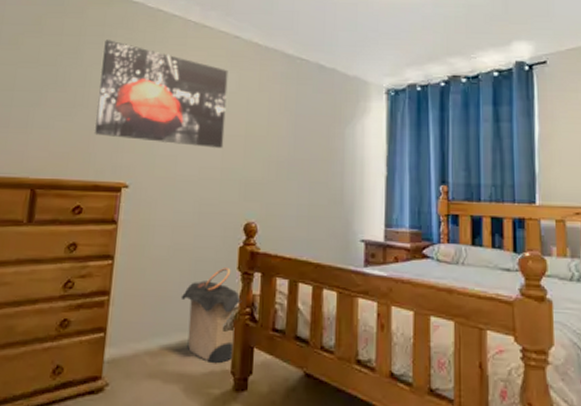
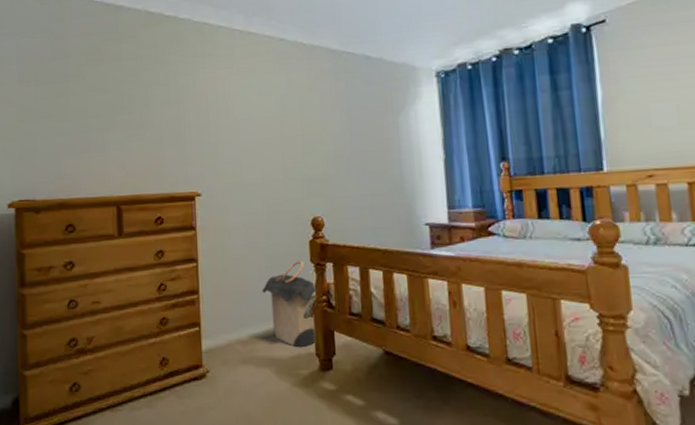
wall art: present [95,40,229,148] -> none [159,59,283,151]

